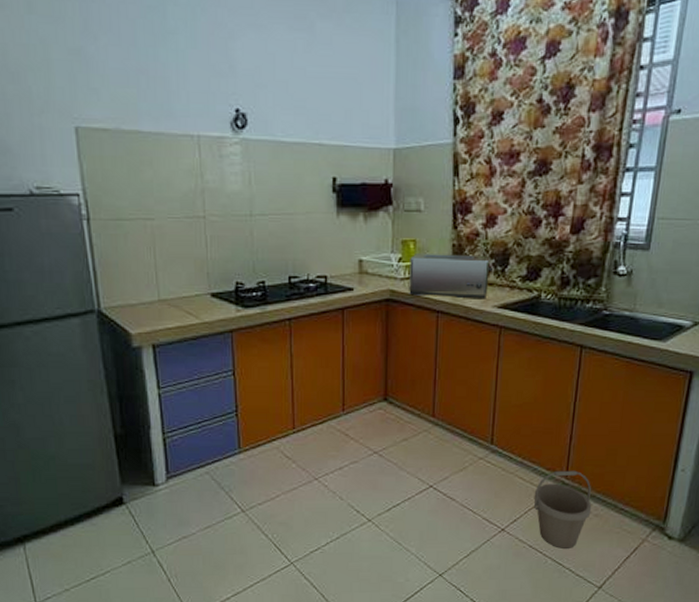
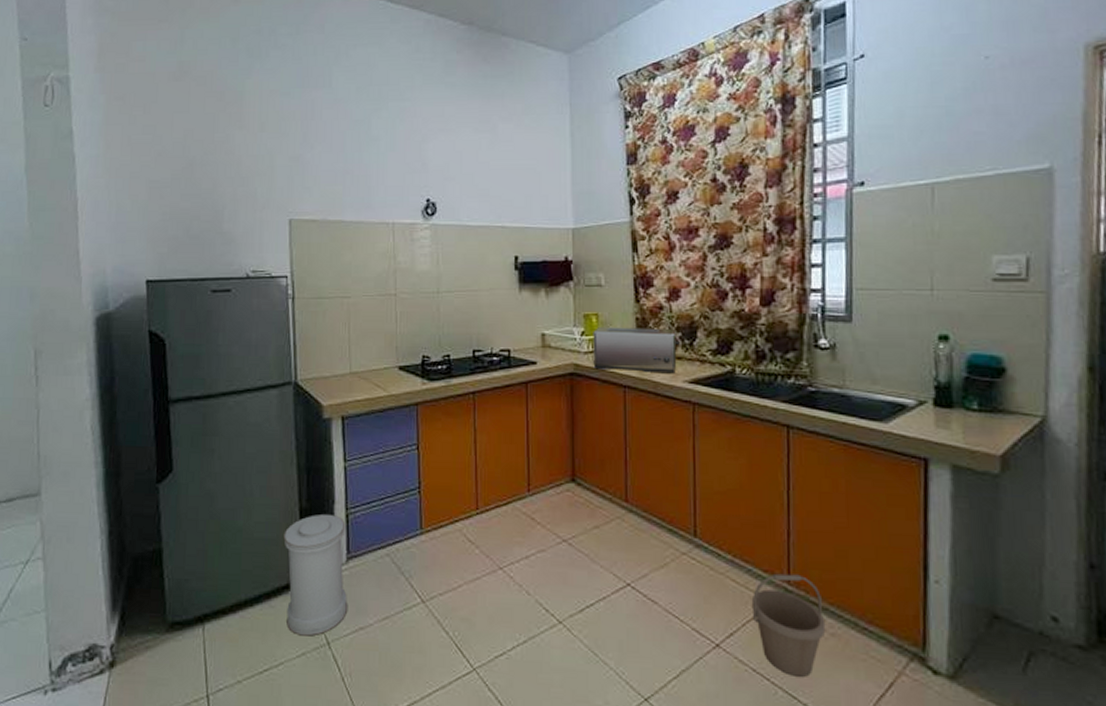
trash can: none [99,440,171,547] -> present [283,514,348,637]

